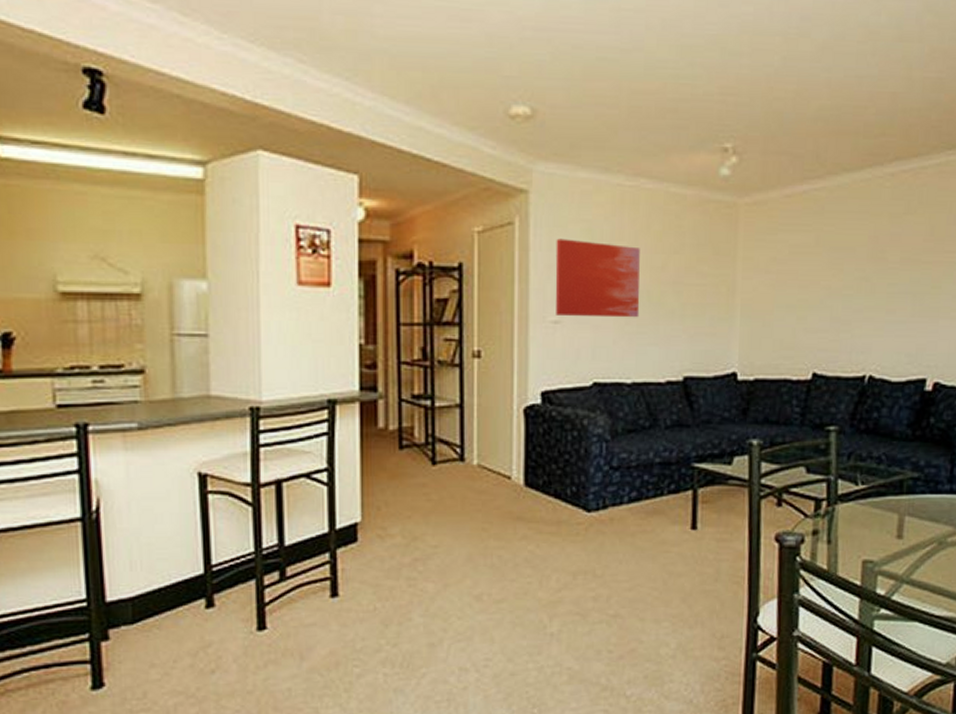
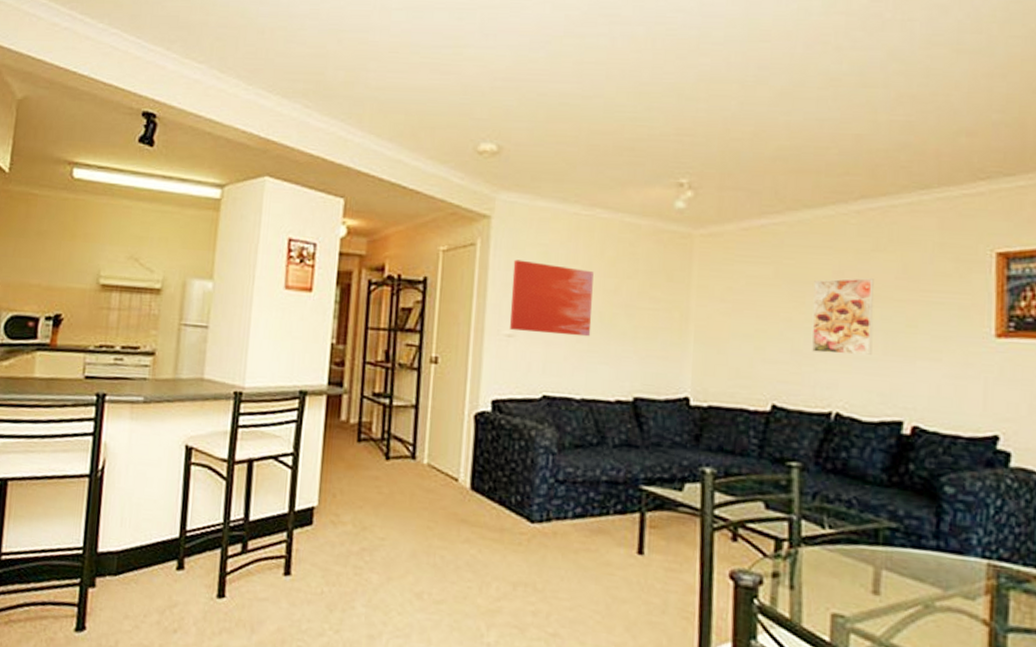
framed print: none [849,242,905,319] -> present [811,278,874,356]

